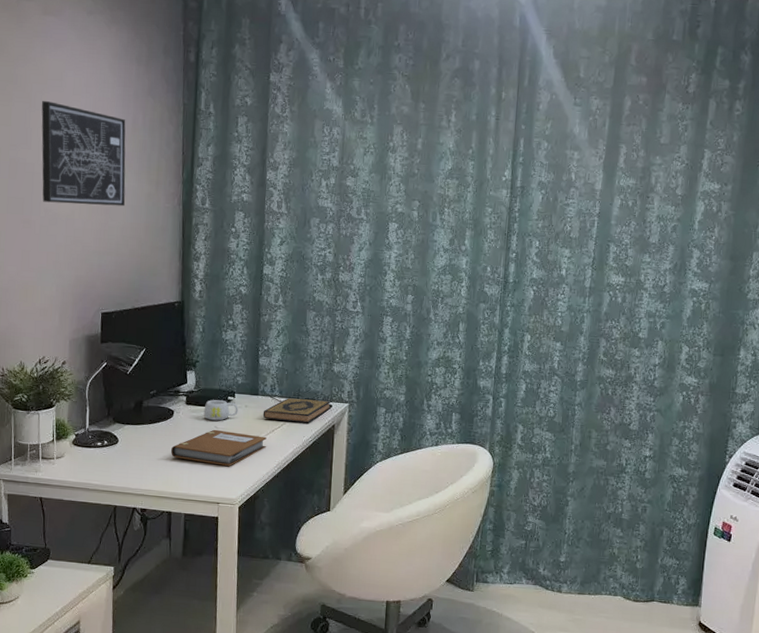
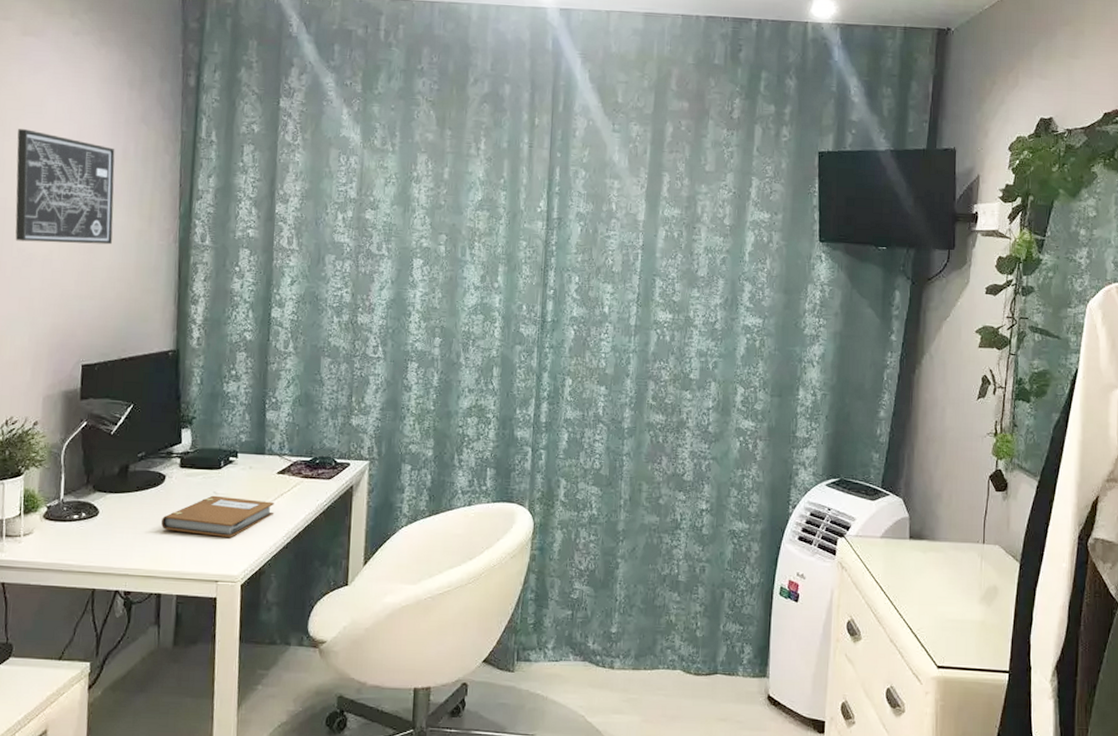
mug: present [203,400,238,421] -> none [200,461,241,485]
hardback book: present [263,398,331,424] -> none [270,457,348,485]

